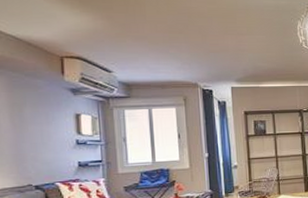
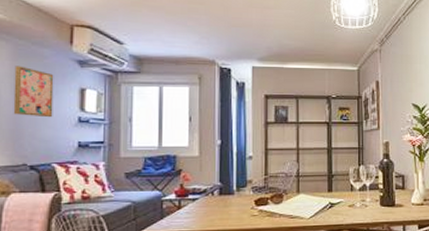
wall art: none [11,96,52,142] -> present [13,65,54,118]

